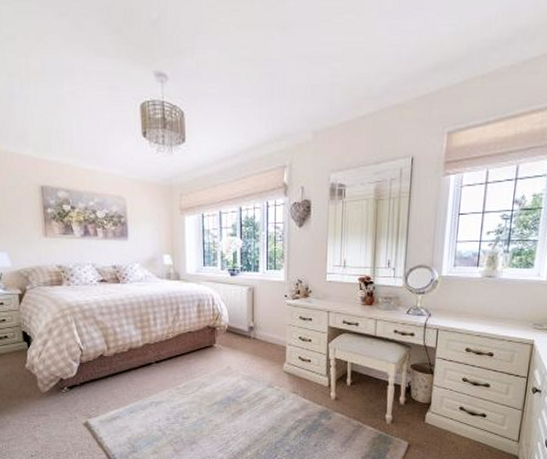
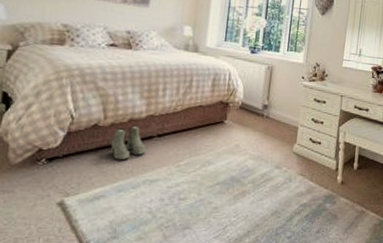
boots: none [117,353,148,386] -> present [110,124,146,160]

